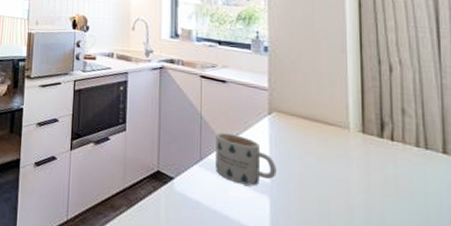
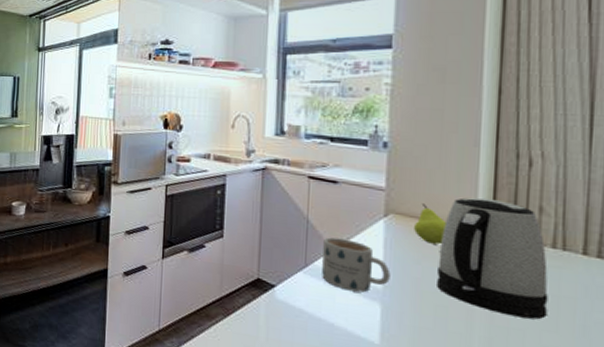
fruit: none [295,103,323,142] -> present [414,203,446,245]
kettle: none [318,98,418,215] -> present [437,197,548,320]

